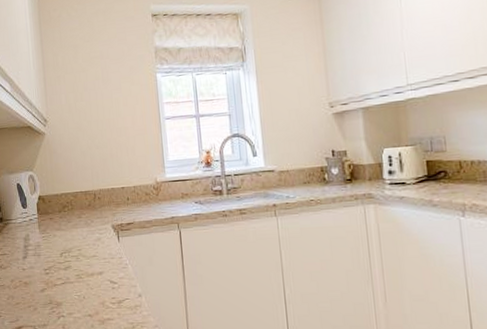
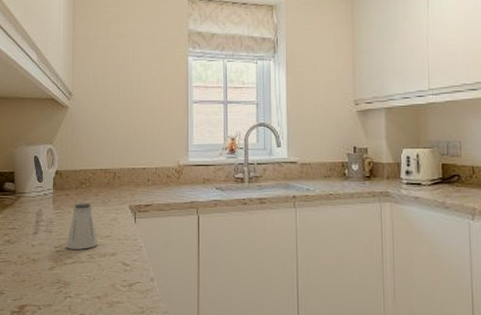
saltshaker: none [55,225,85,271] -> present [66,203,98,250]

